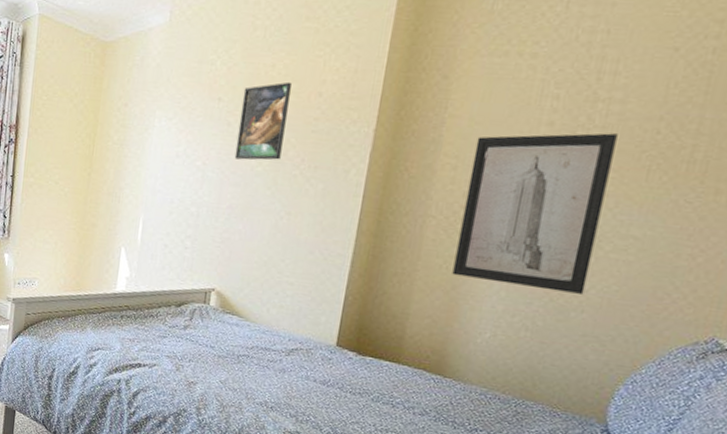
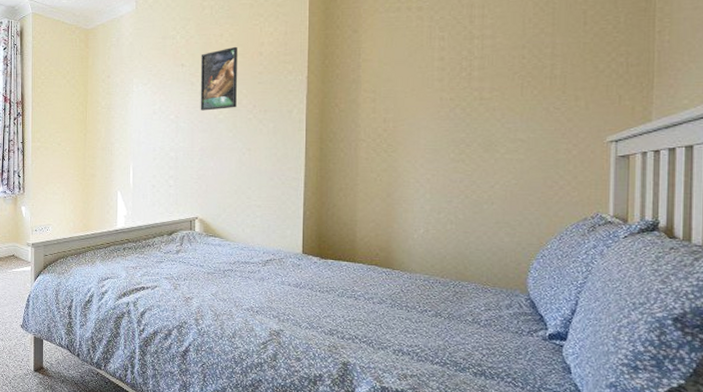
wall art: present [452,133,618,294] -> none [385,62,493,190]

